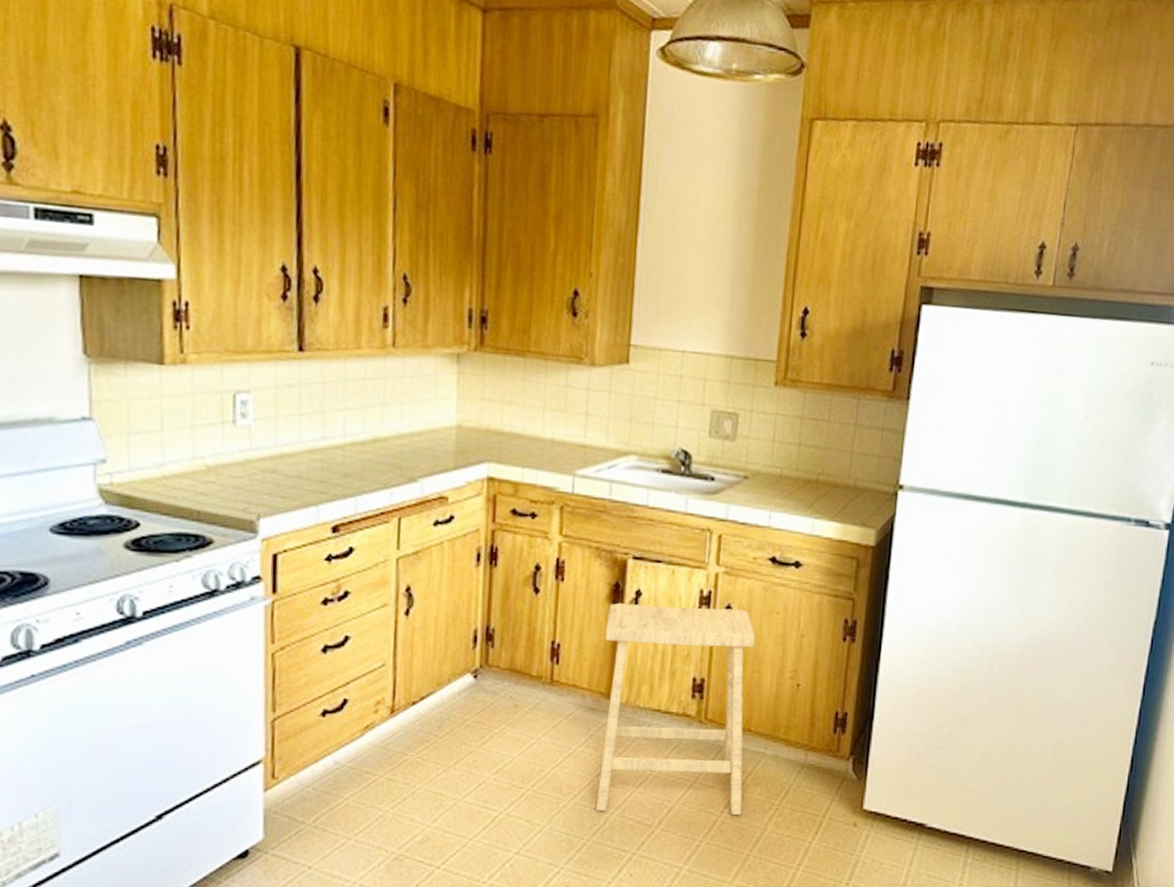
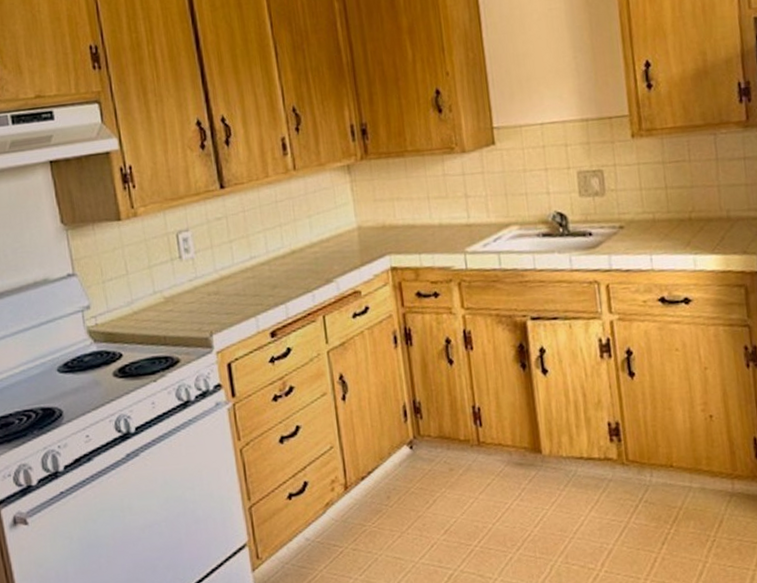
stool: present [595,602,755,816] -> none [517,351,680,560]

